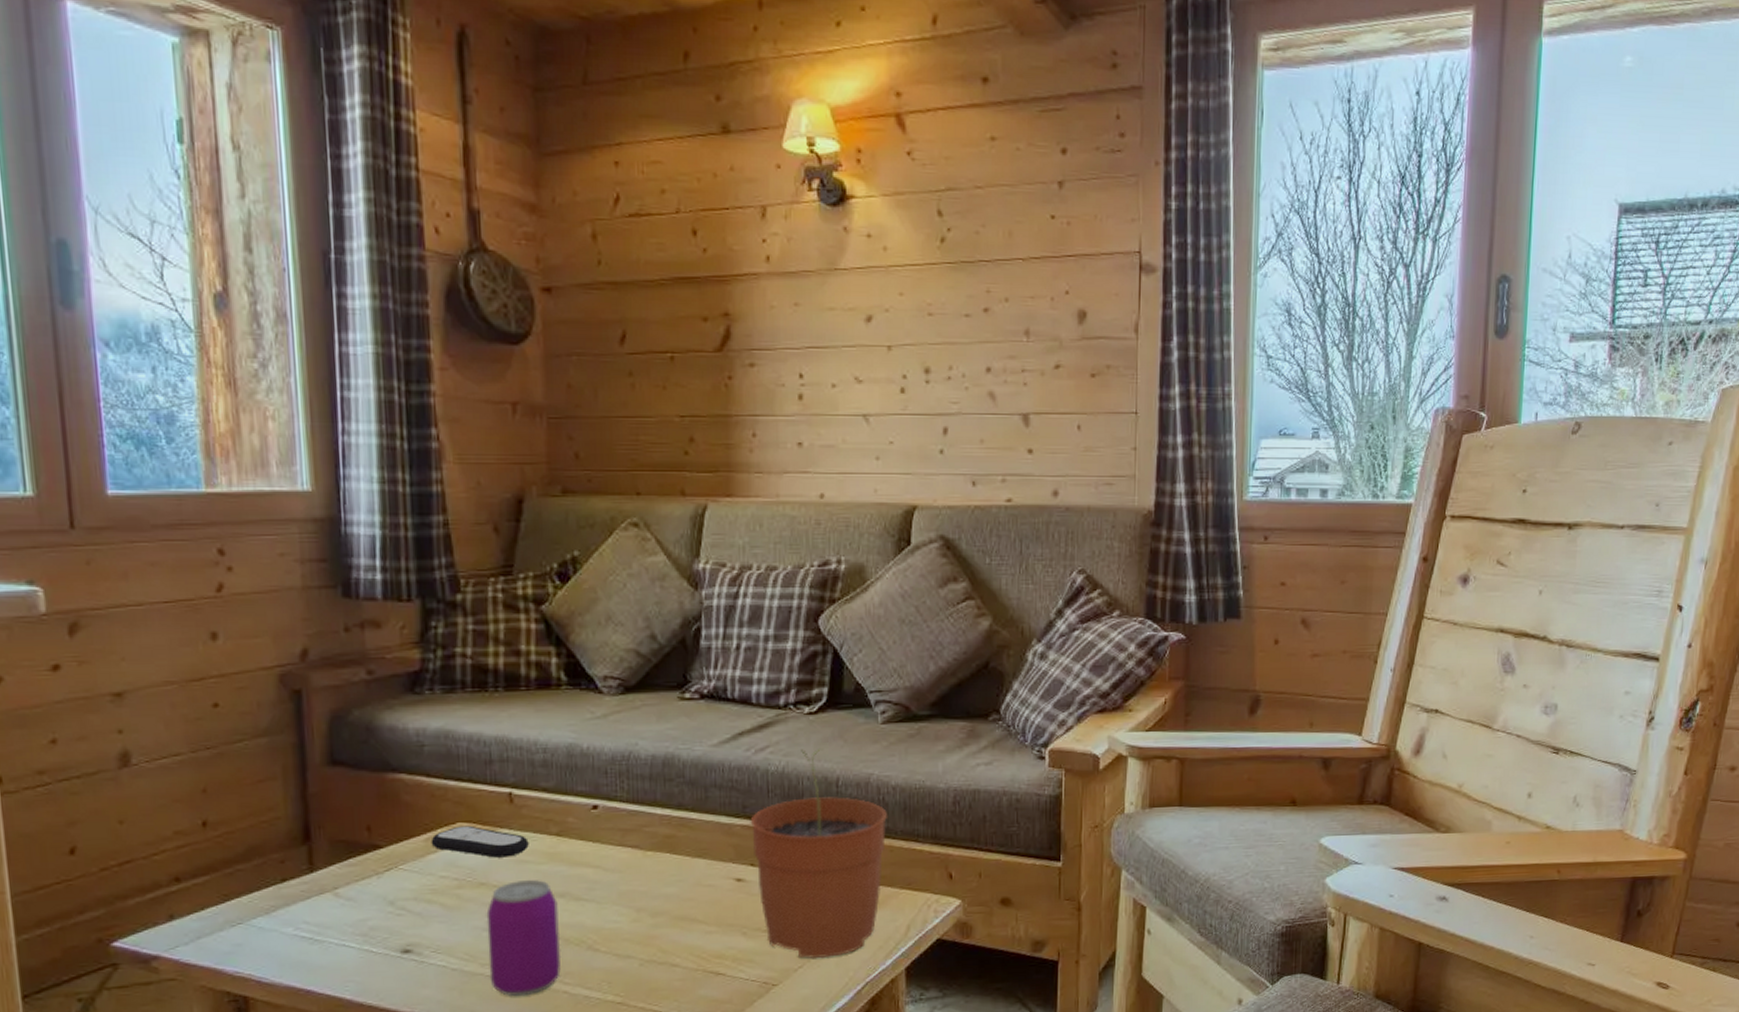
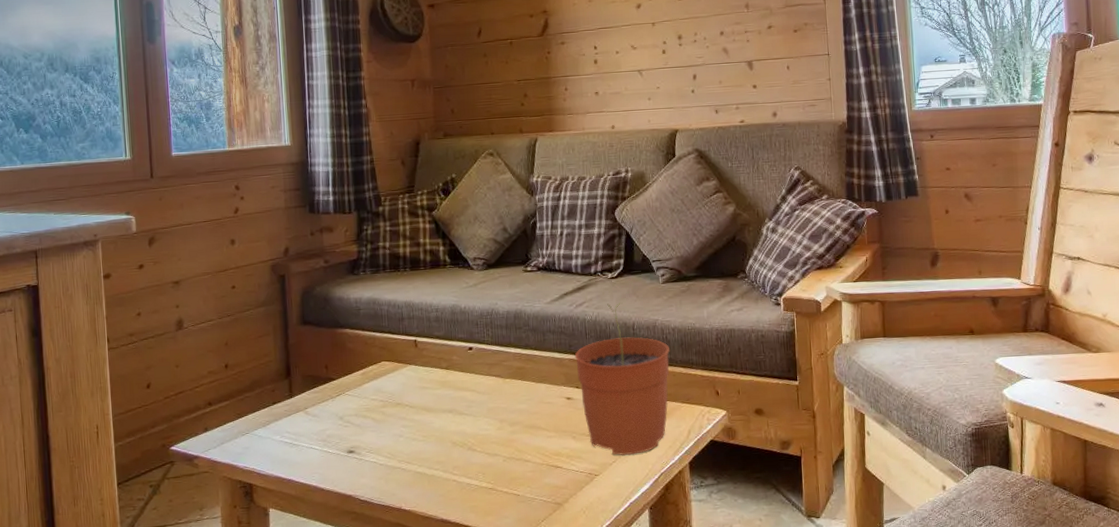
remote control: present [430,825,529,858] -> none [365,363,428,386]
beverage can: present [486,880,562,997] -> none [401,400,451,484]

